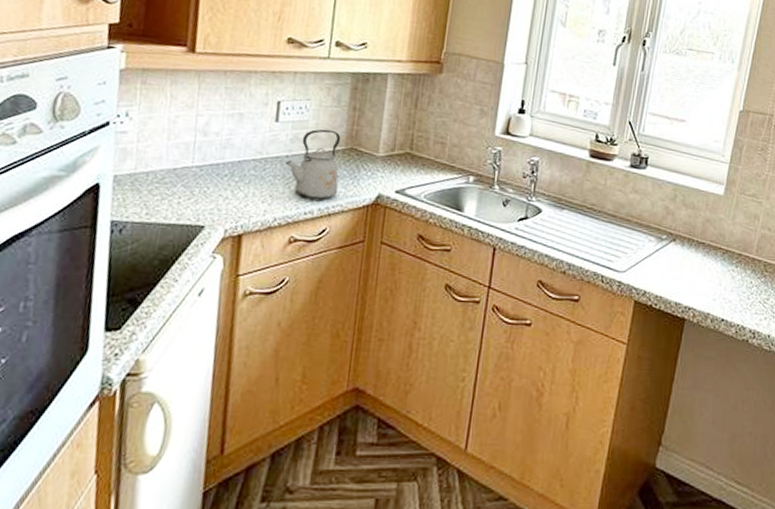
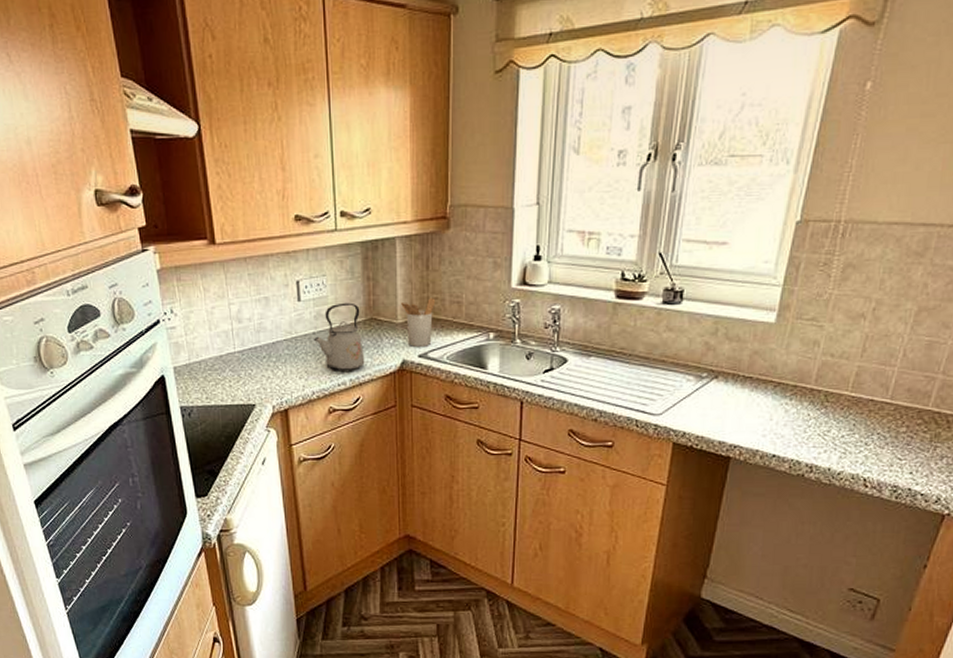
utensil holder: none [384,135,420,183] -> present [401,298,436,348]

